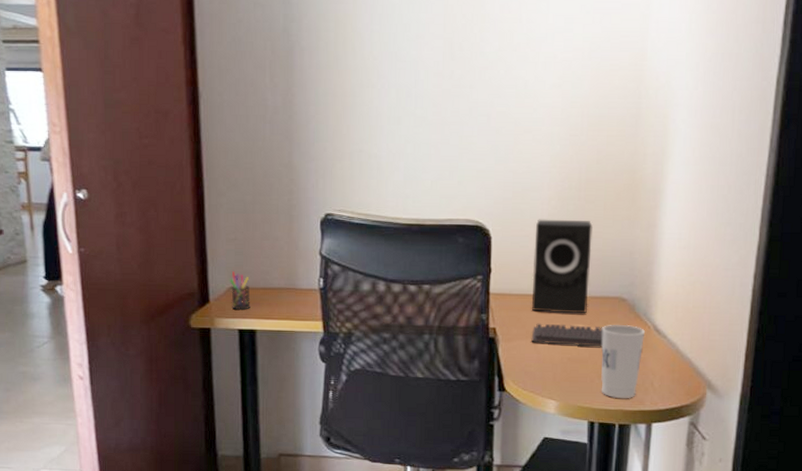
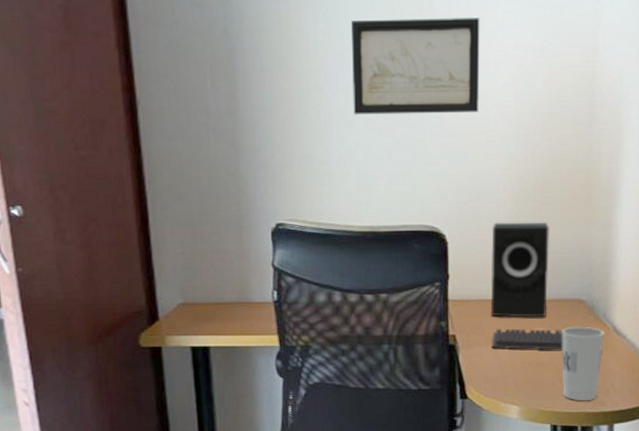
pen holder: present [229,271,251,310] -> none [178,287,202,327]
wall art: none [404,21,530,112] -> present [350,18,480,115]

